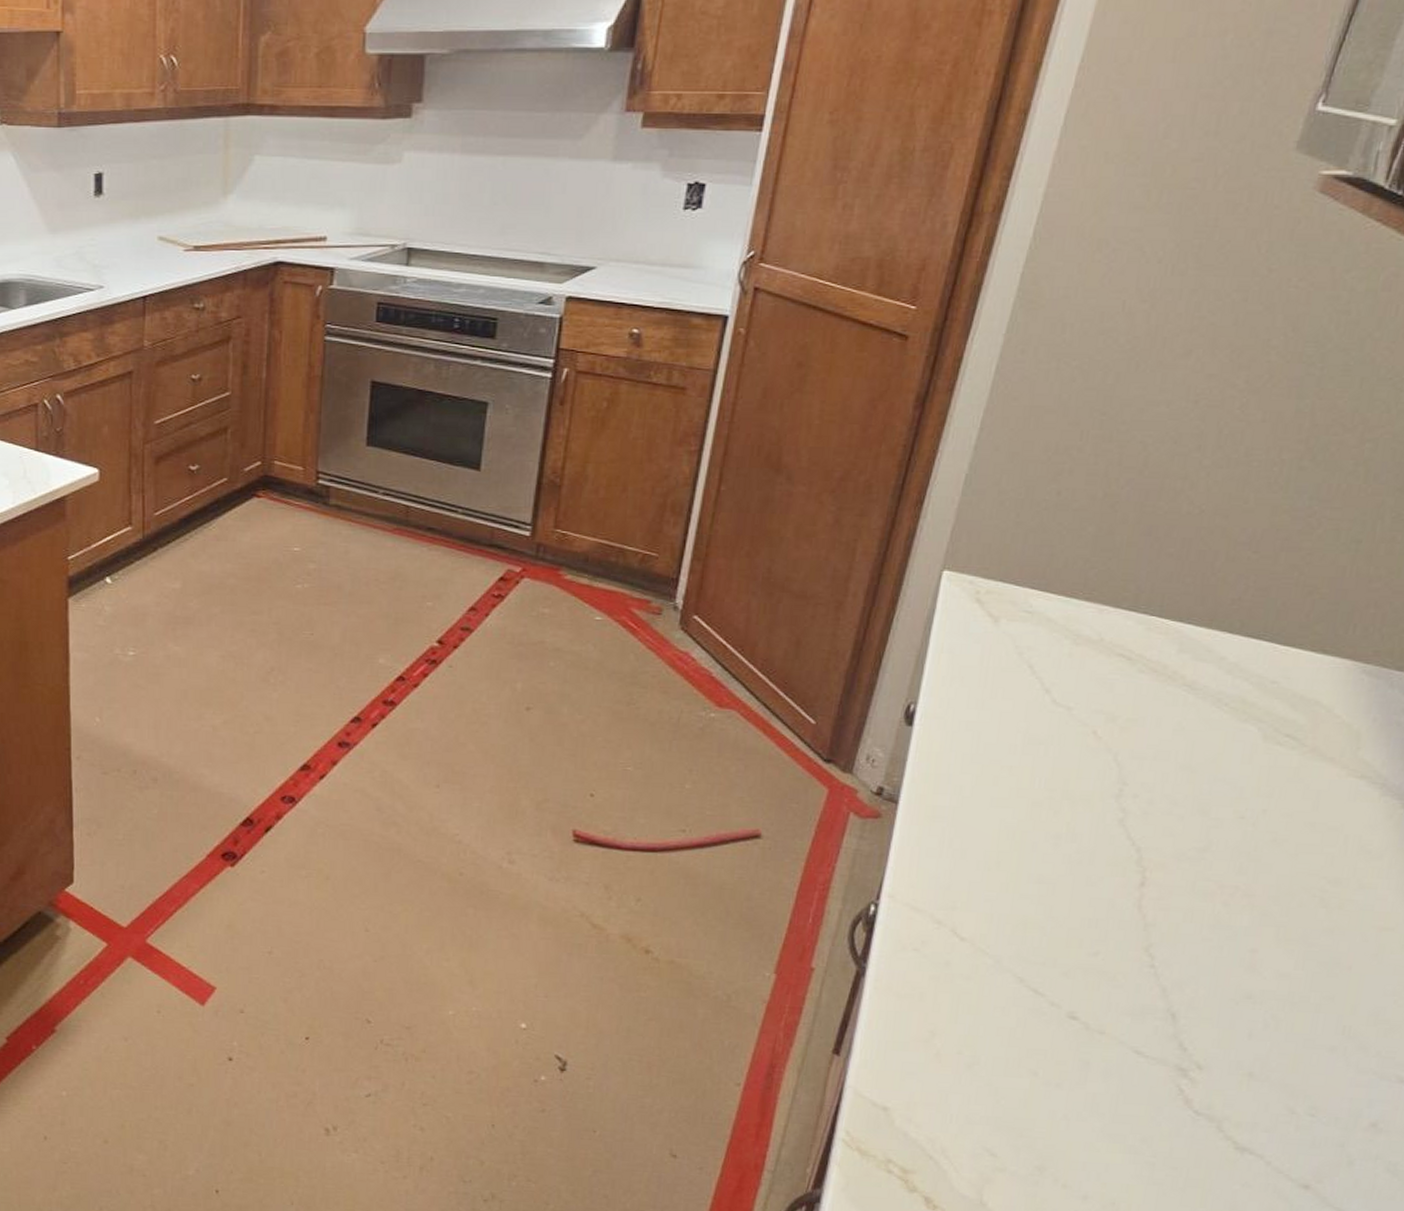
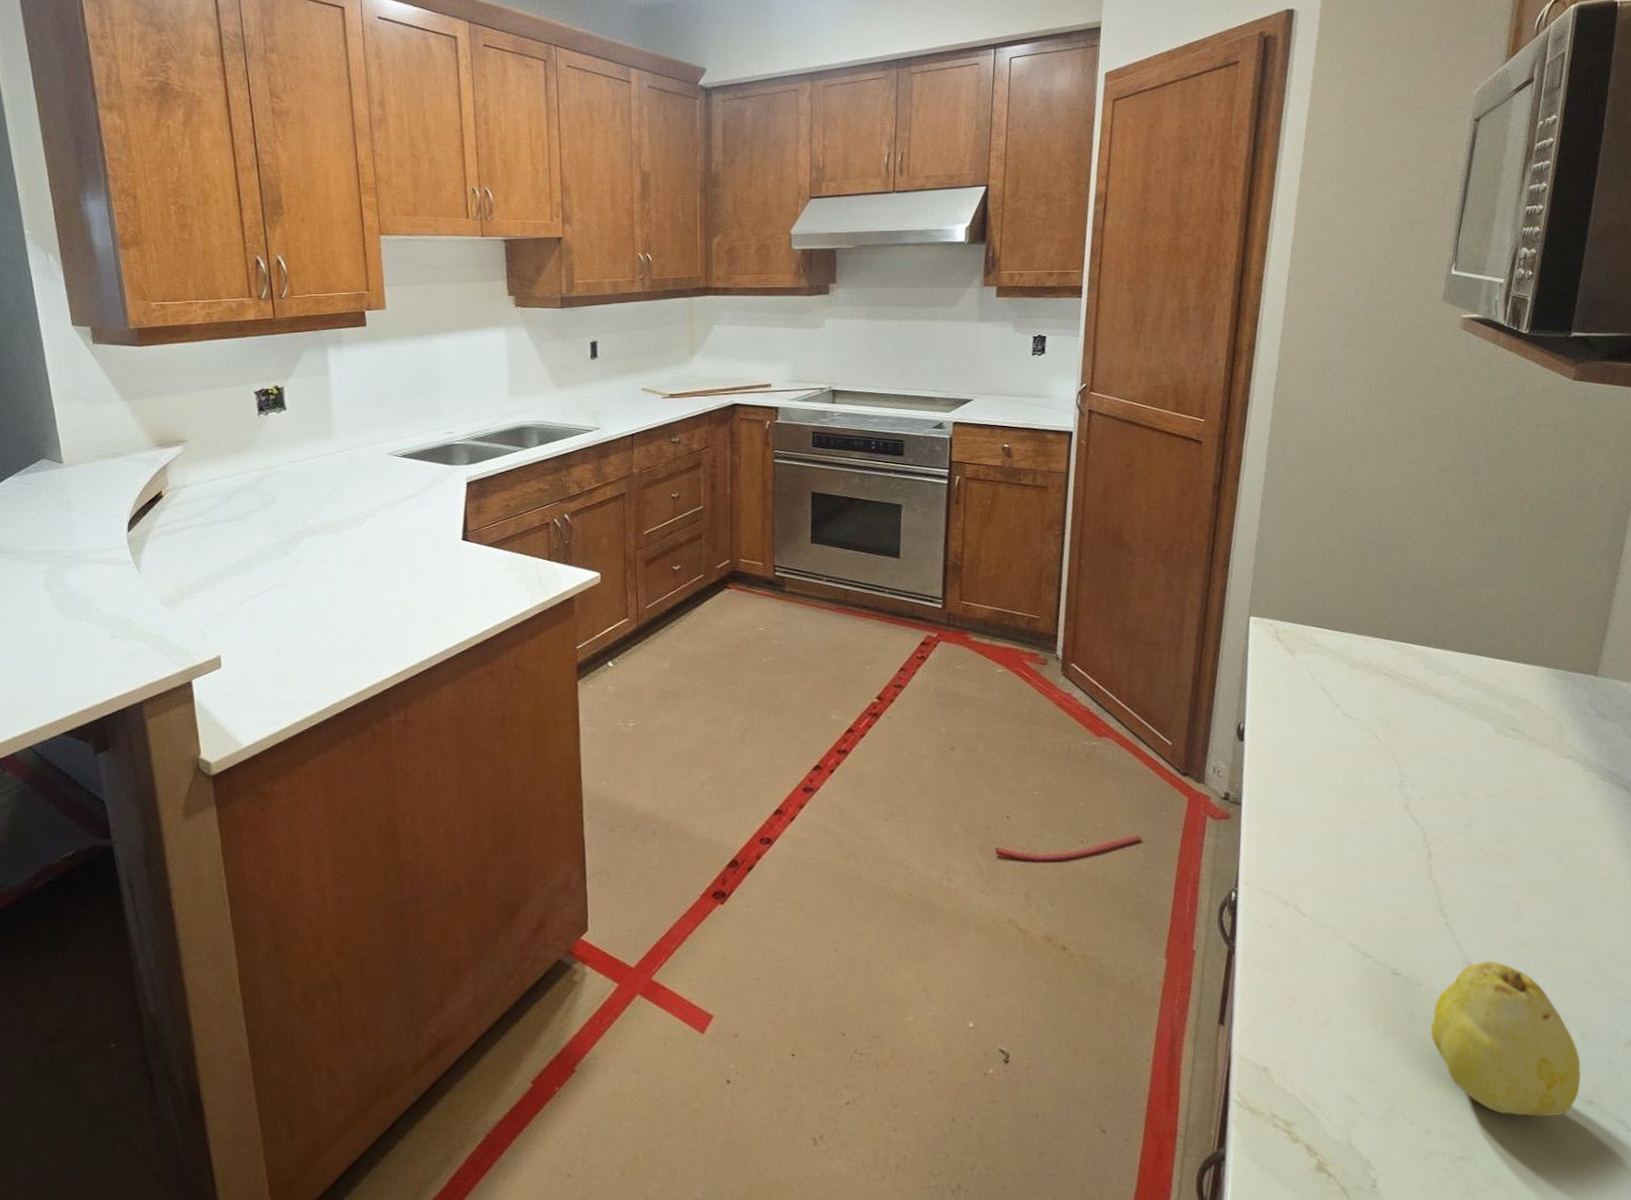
fruit: none [1107,1013,1303,1198] -> present [1431,961,1581,1117]

